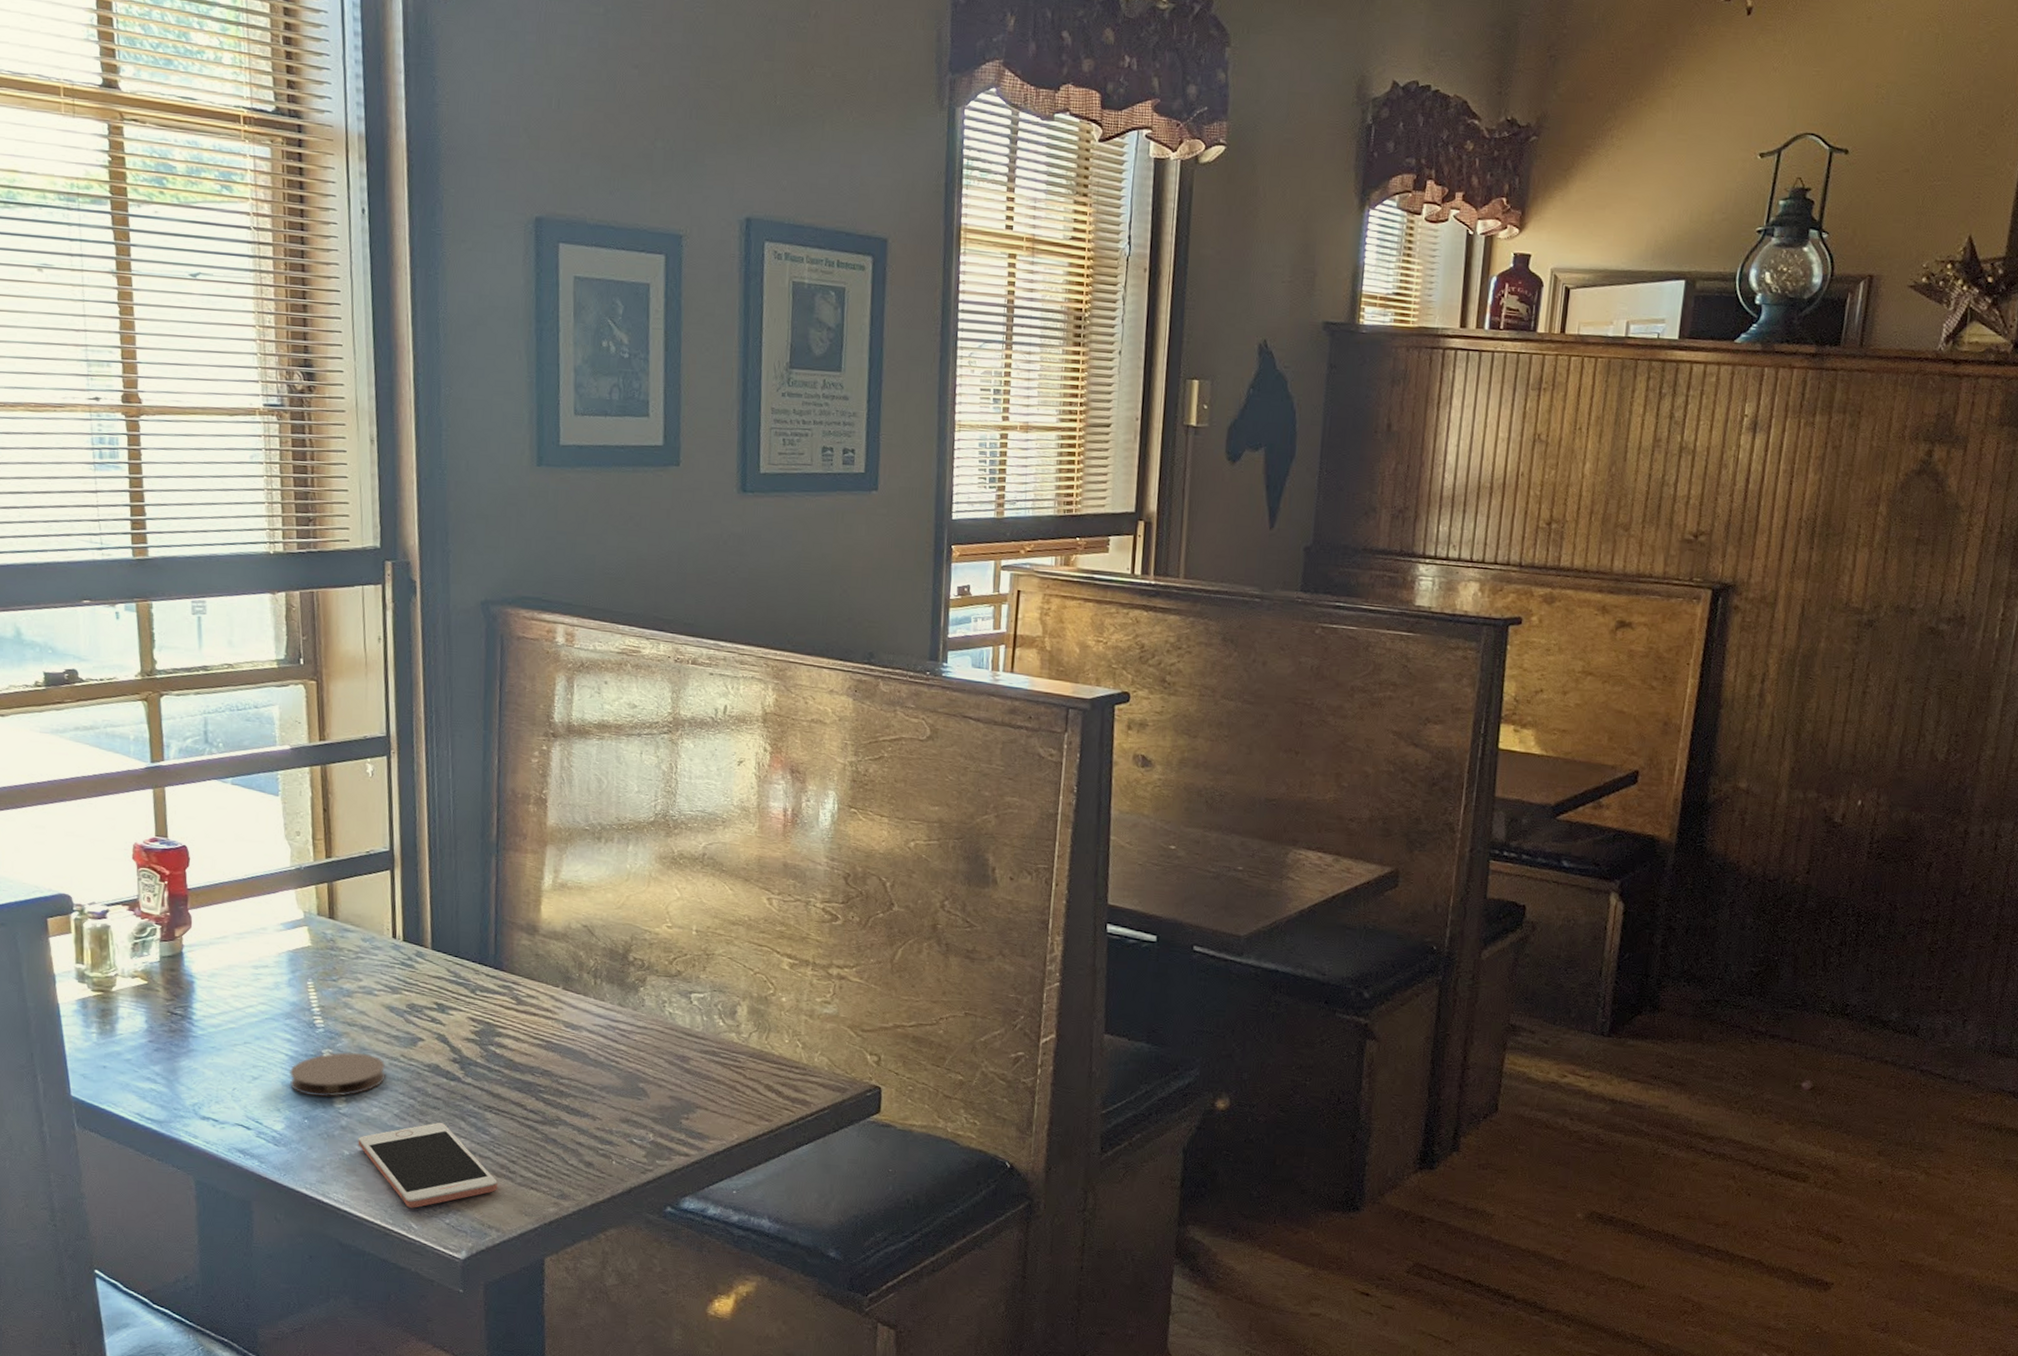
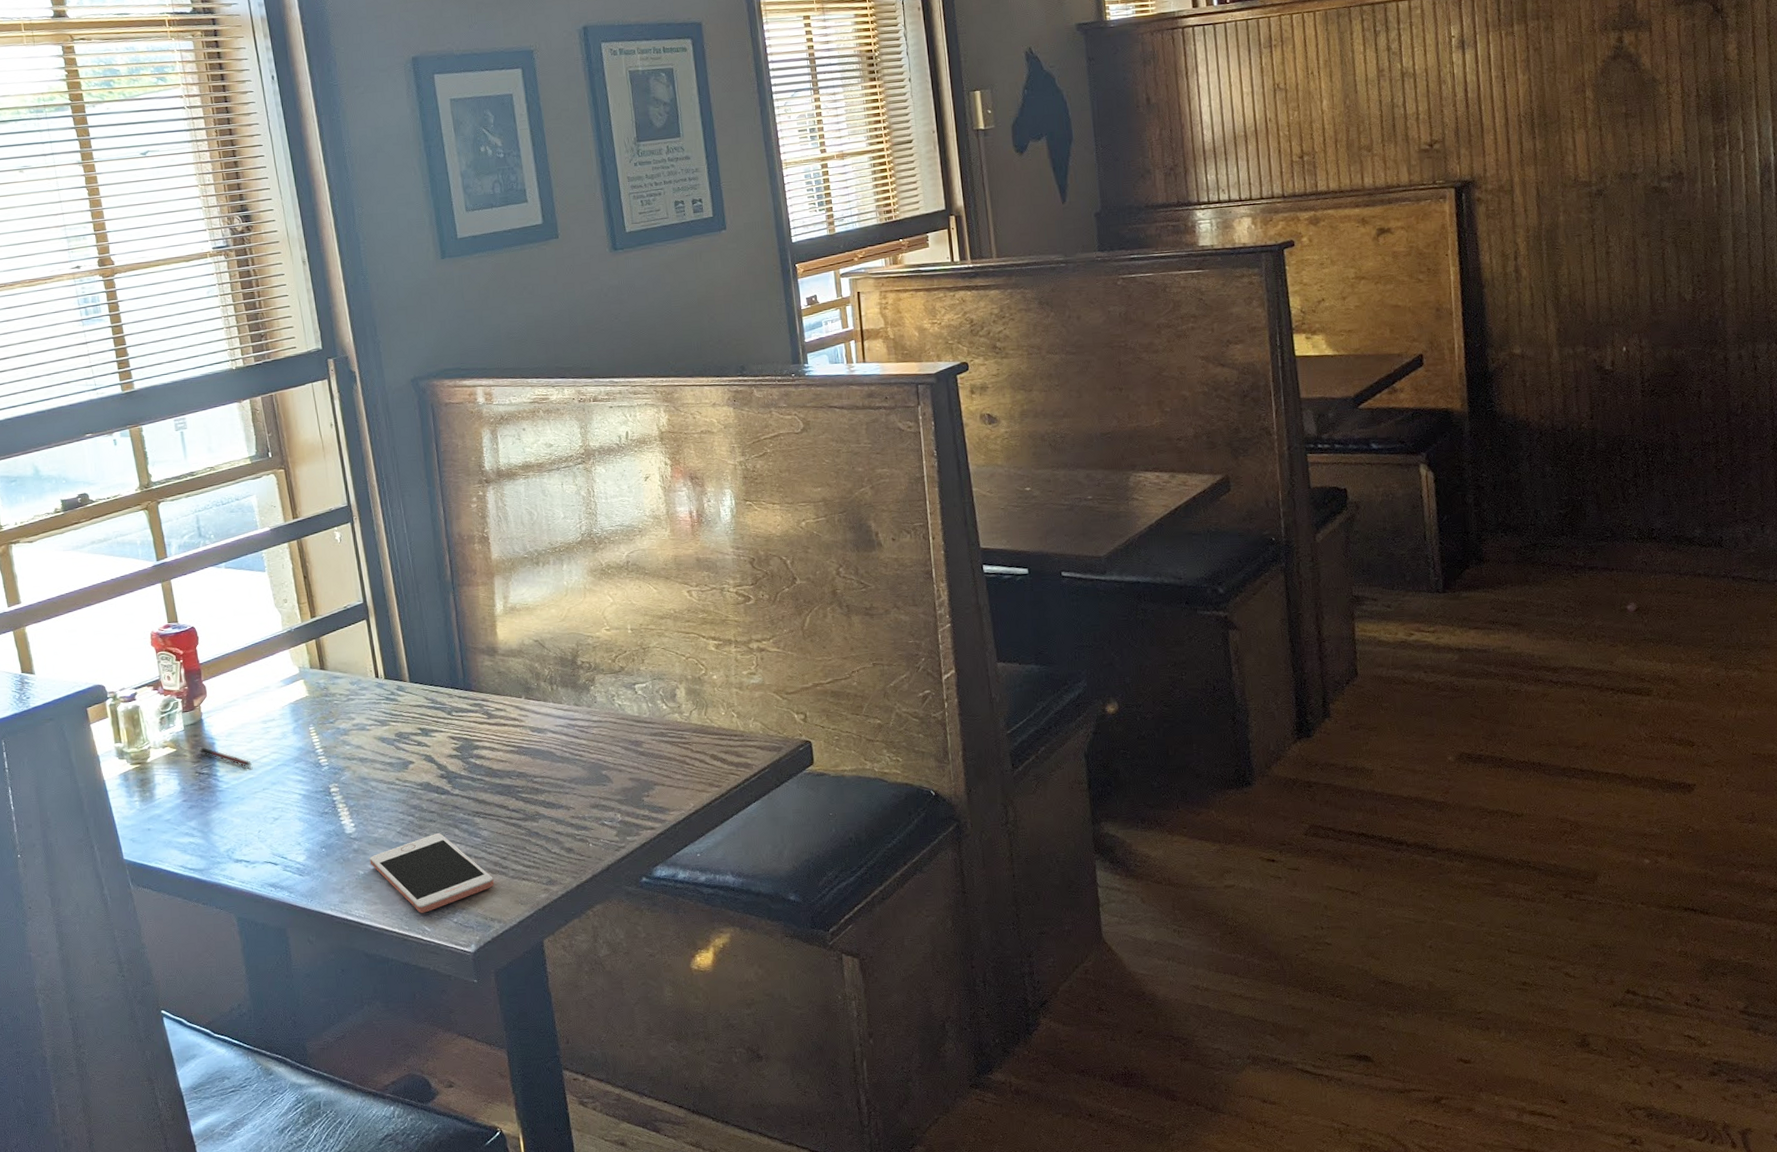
pen: none [171,983,235,1015] -> present [196,747,252,767]
coaster: present [289,1051,386,1098] -> none [304,782,386,827]

